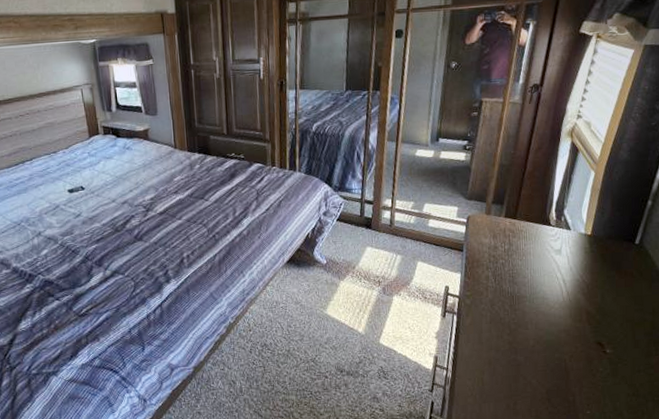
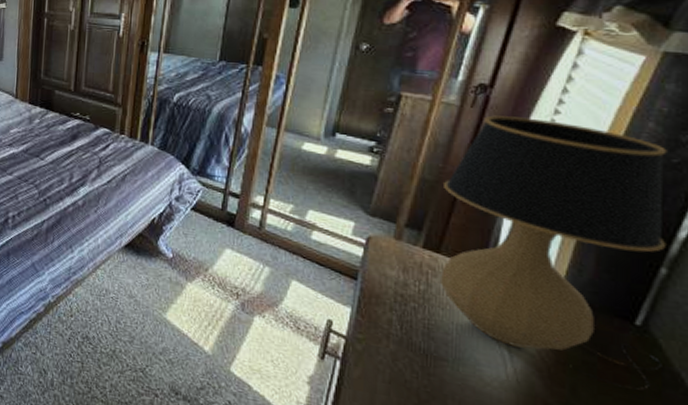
table lamp: none [515,106,651,288] -> present [441,115,667,391]

